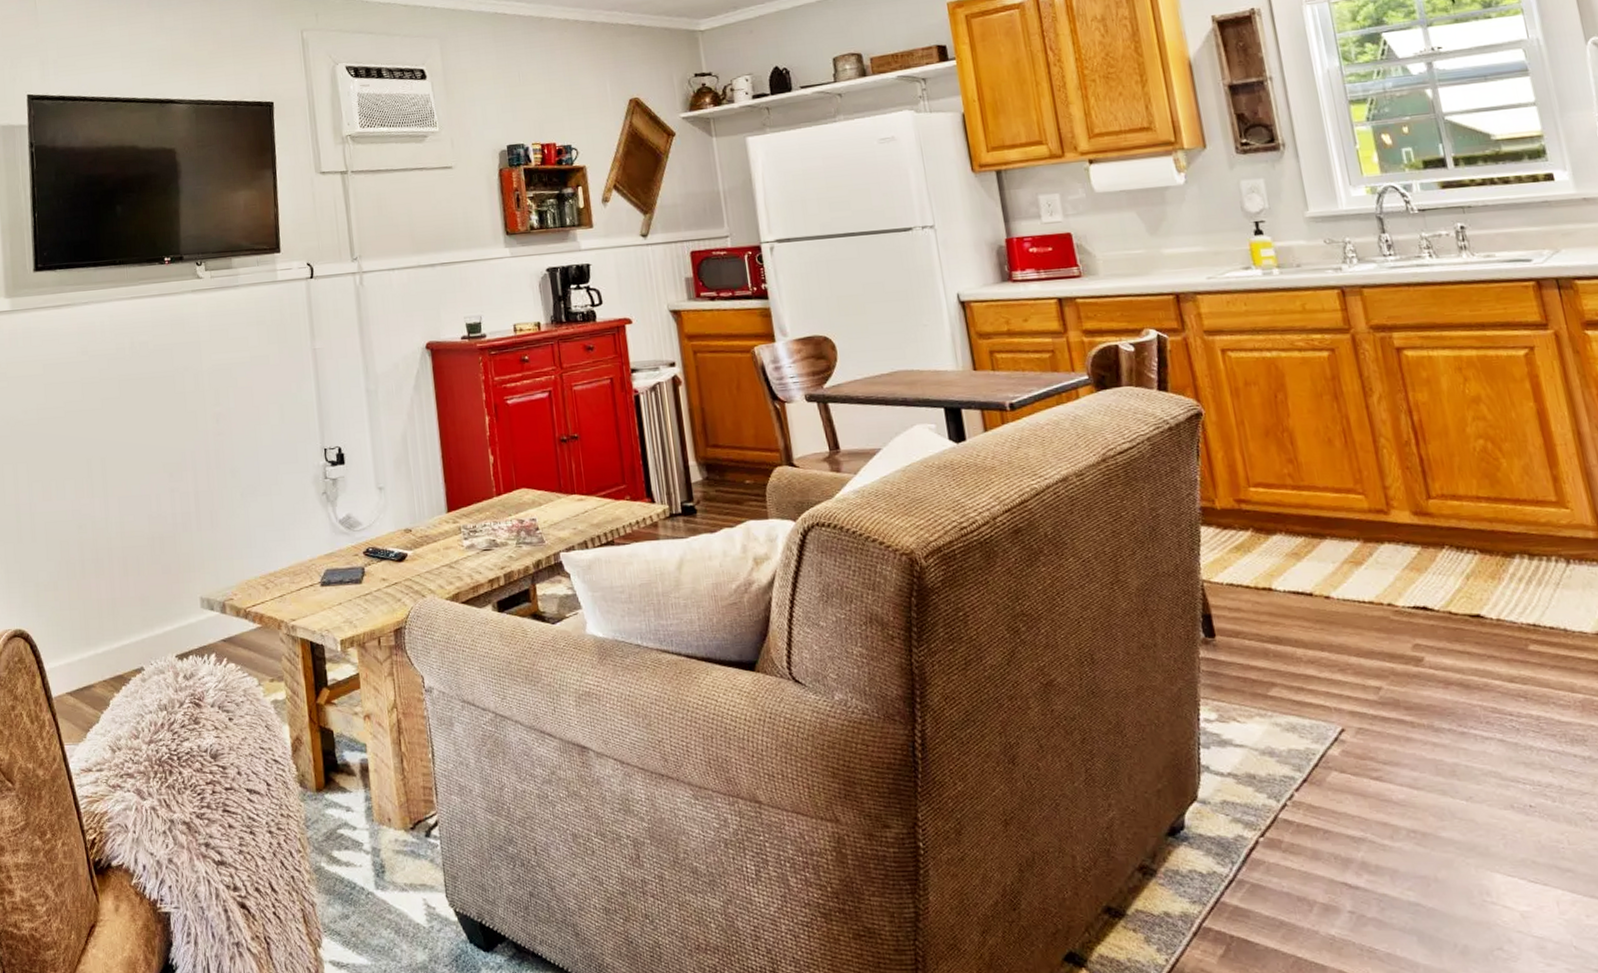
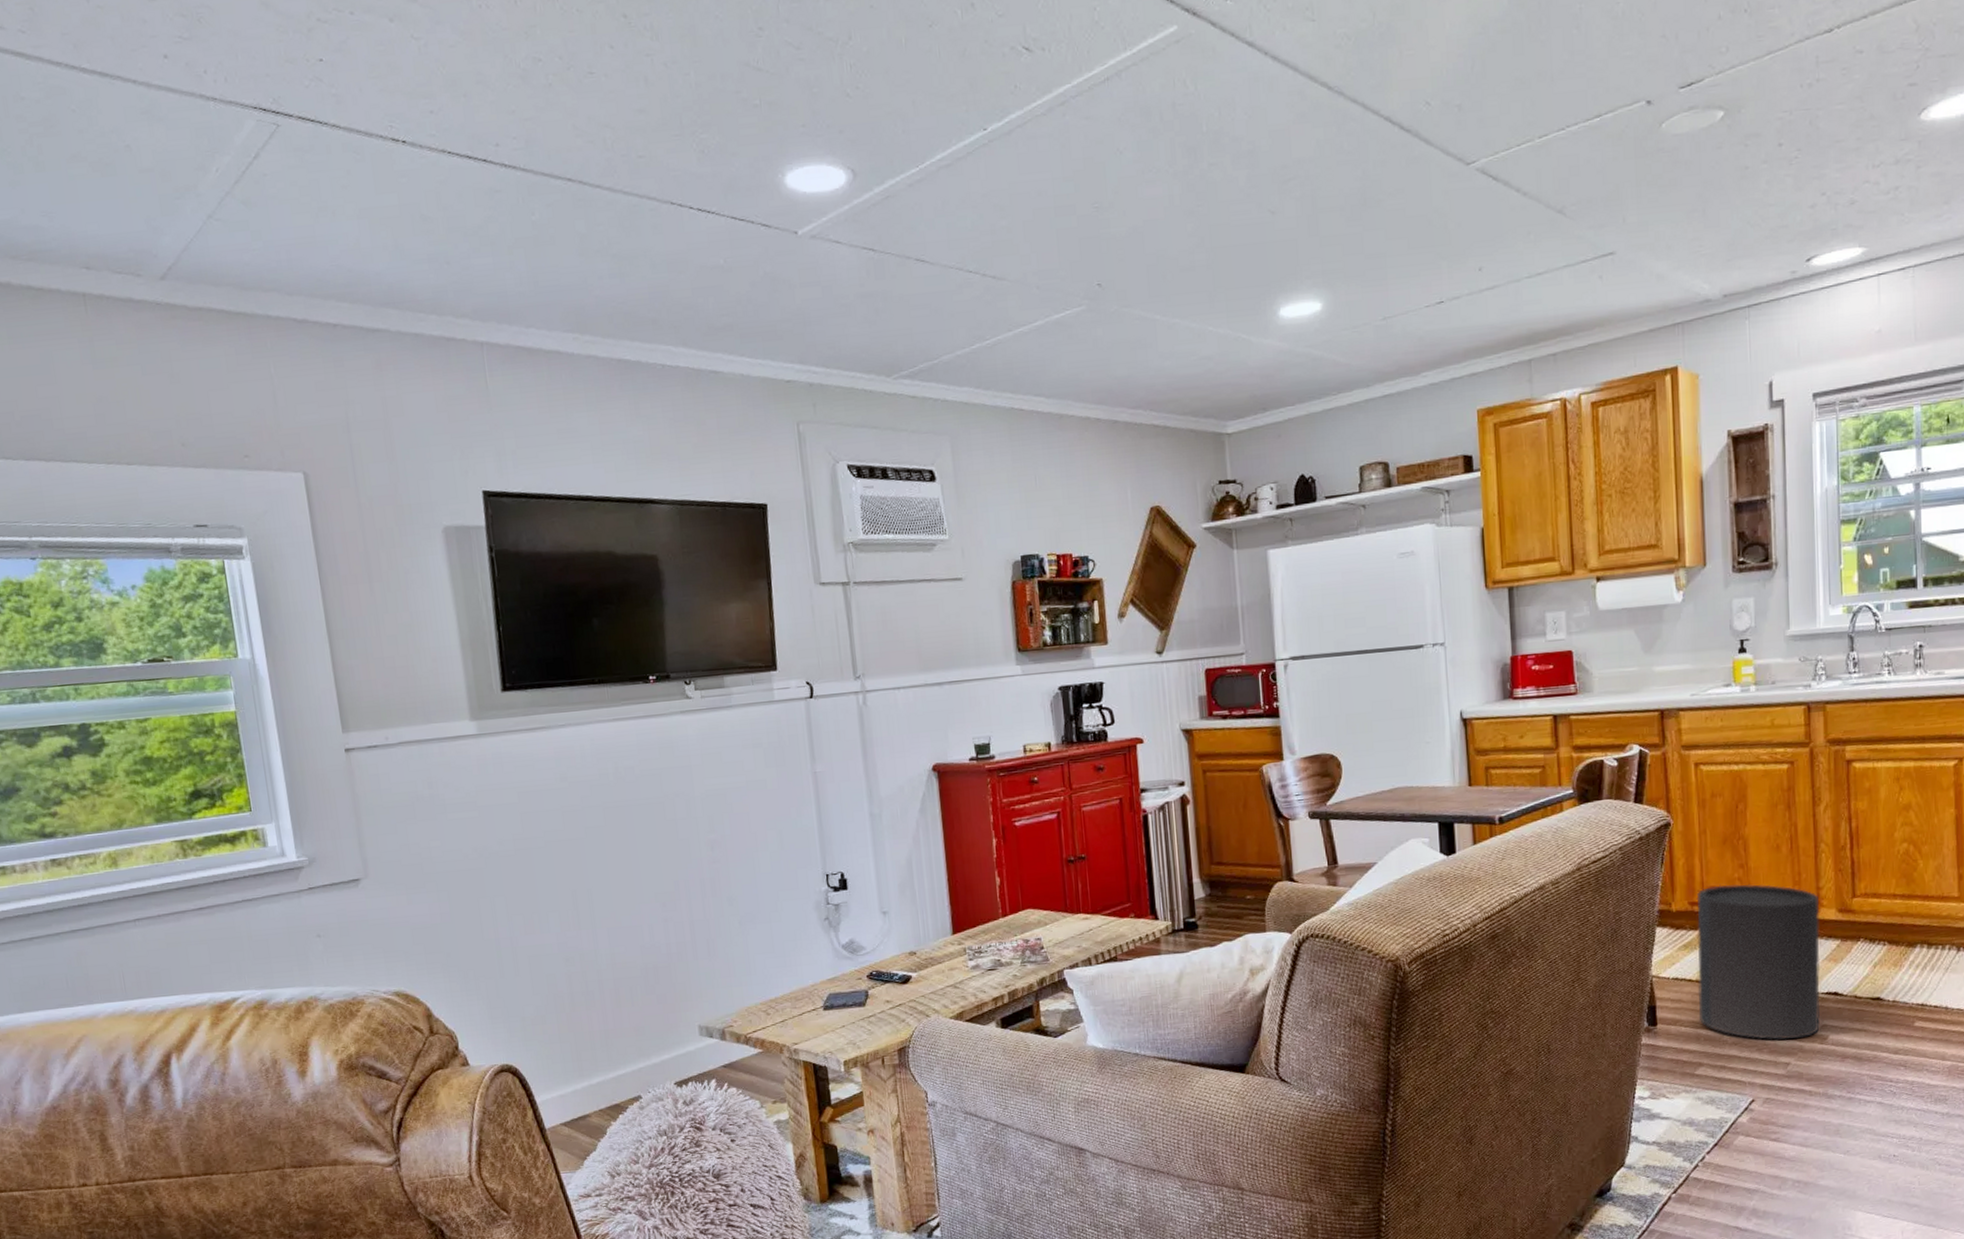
trash can: none [1242,481,1412,660] -> present [1696,884,1821,1040]

